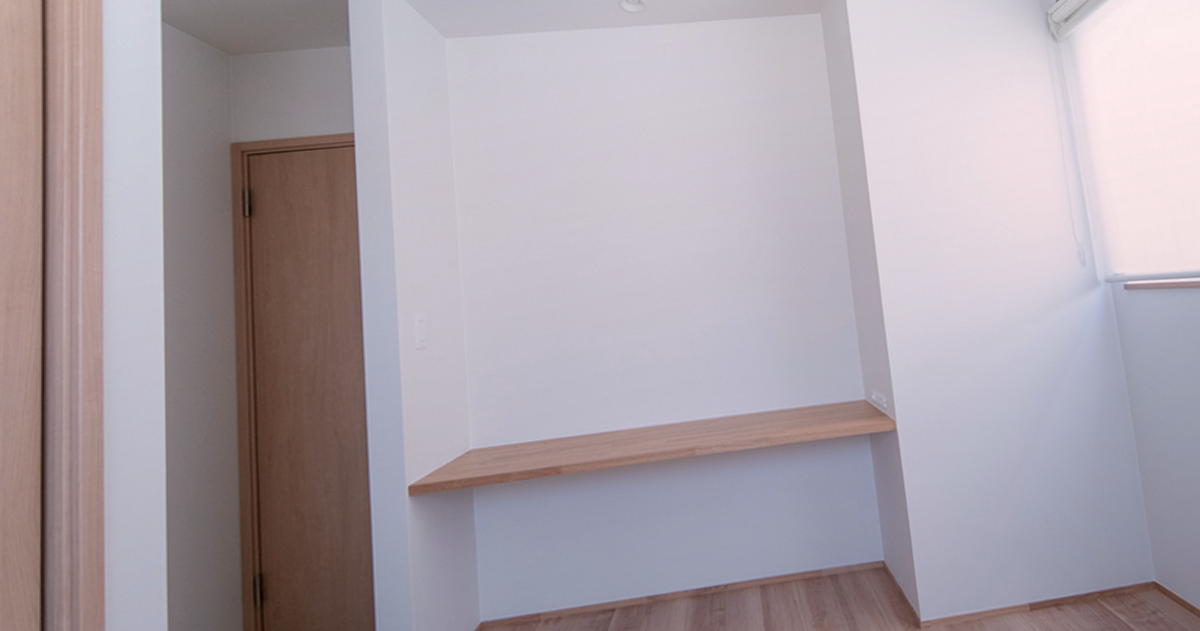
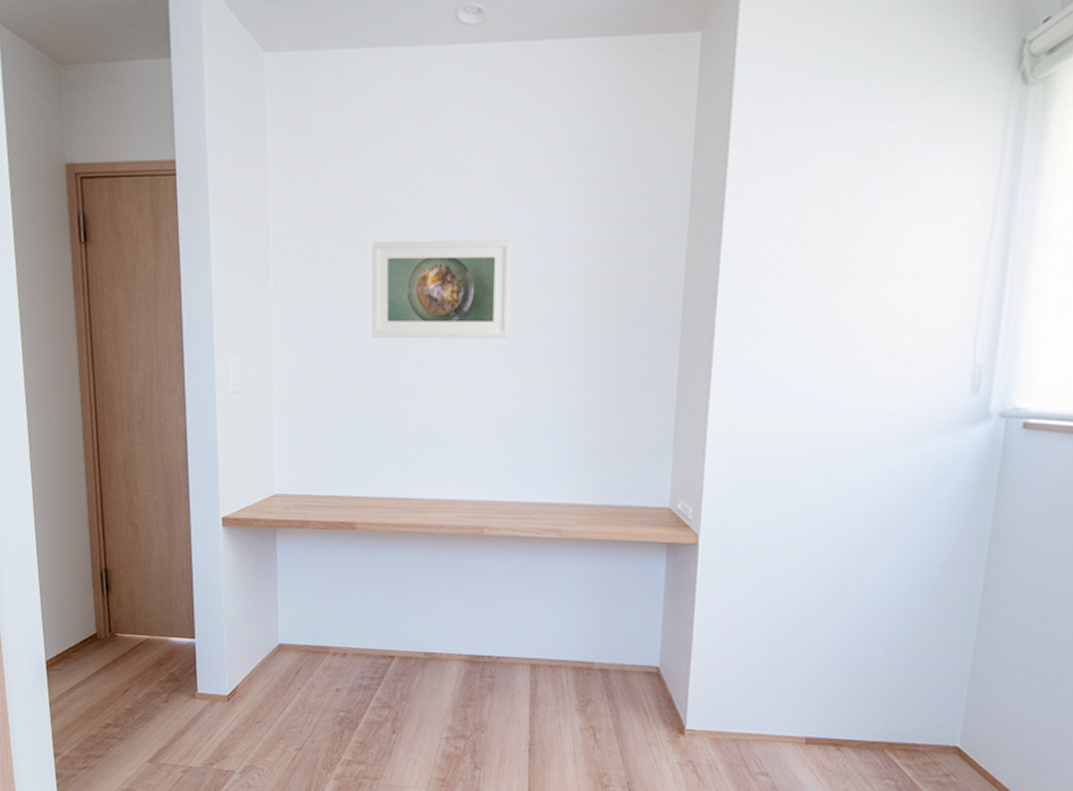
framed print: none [559,179,698,278] -> present [372,240,512,339]

